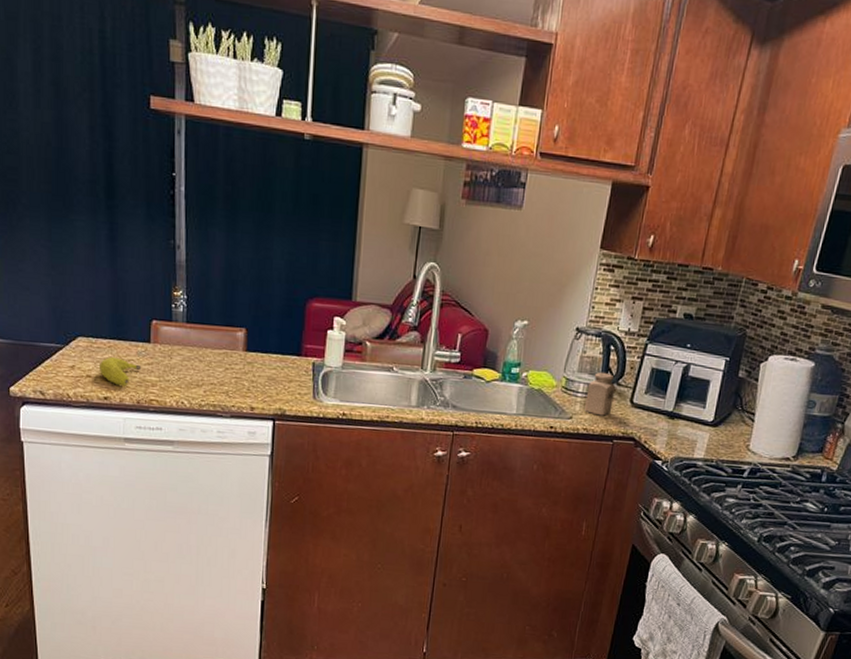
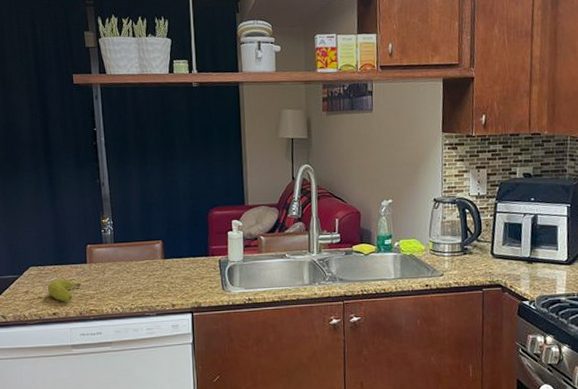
salt shaker: present [584,371,616,416] -> none [452,232,477,270]

